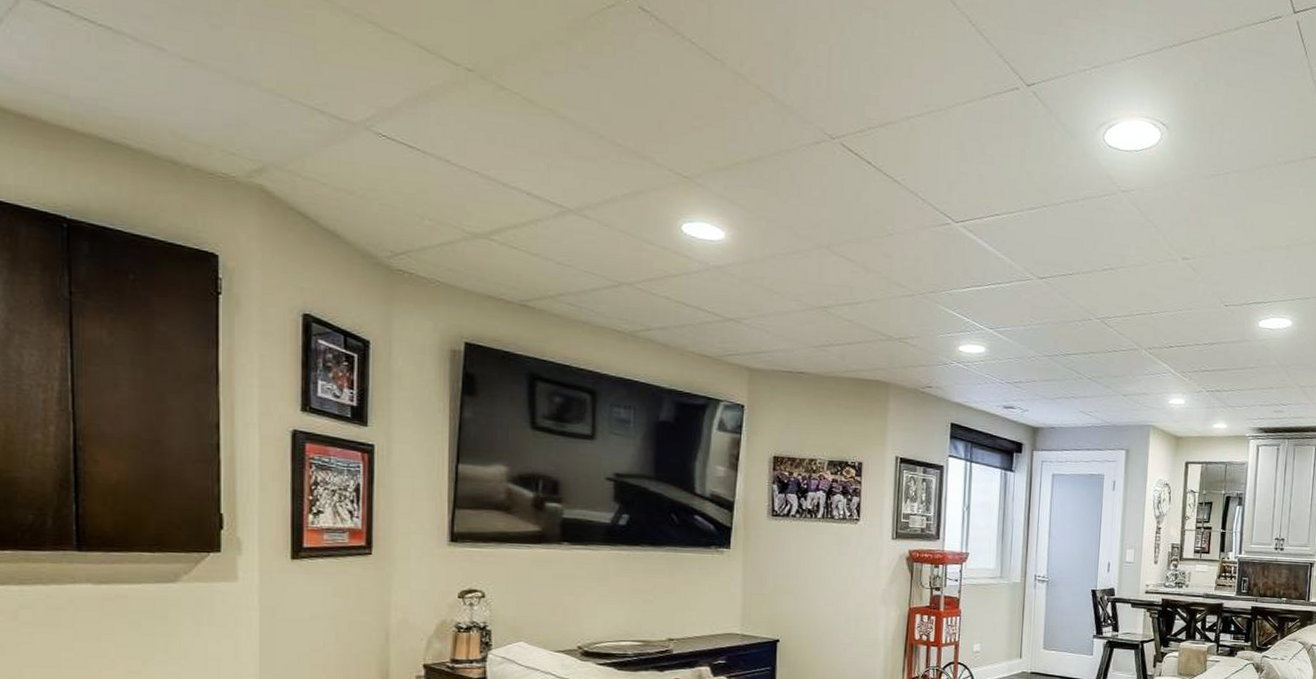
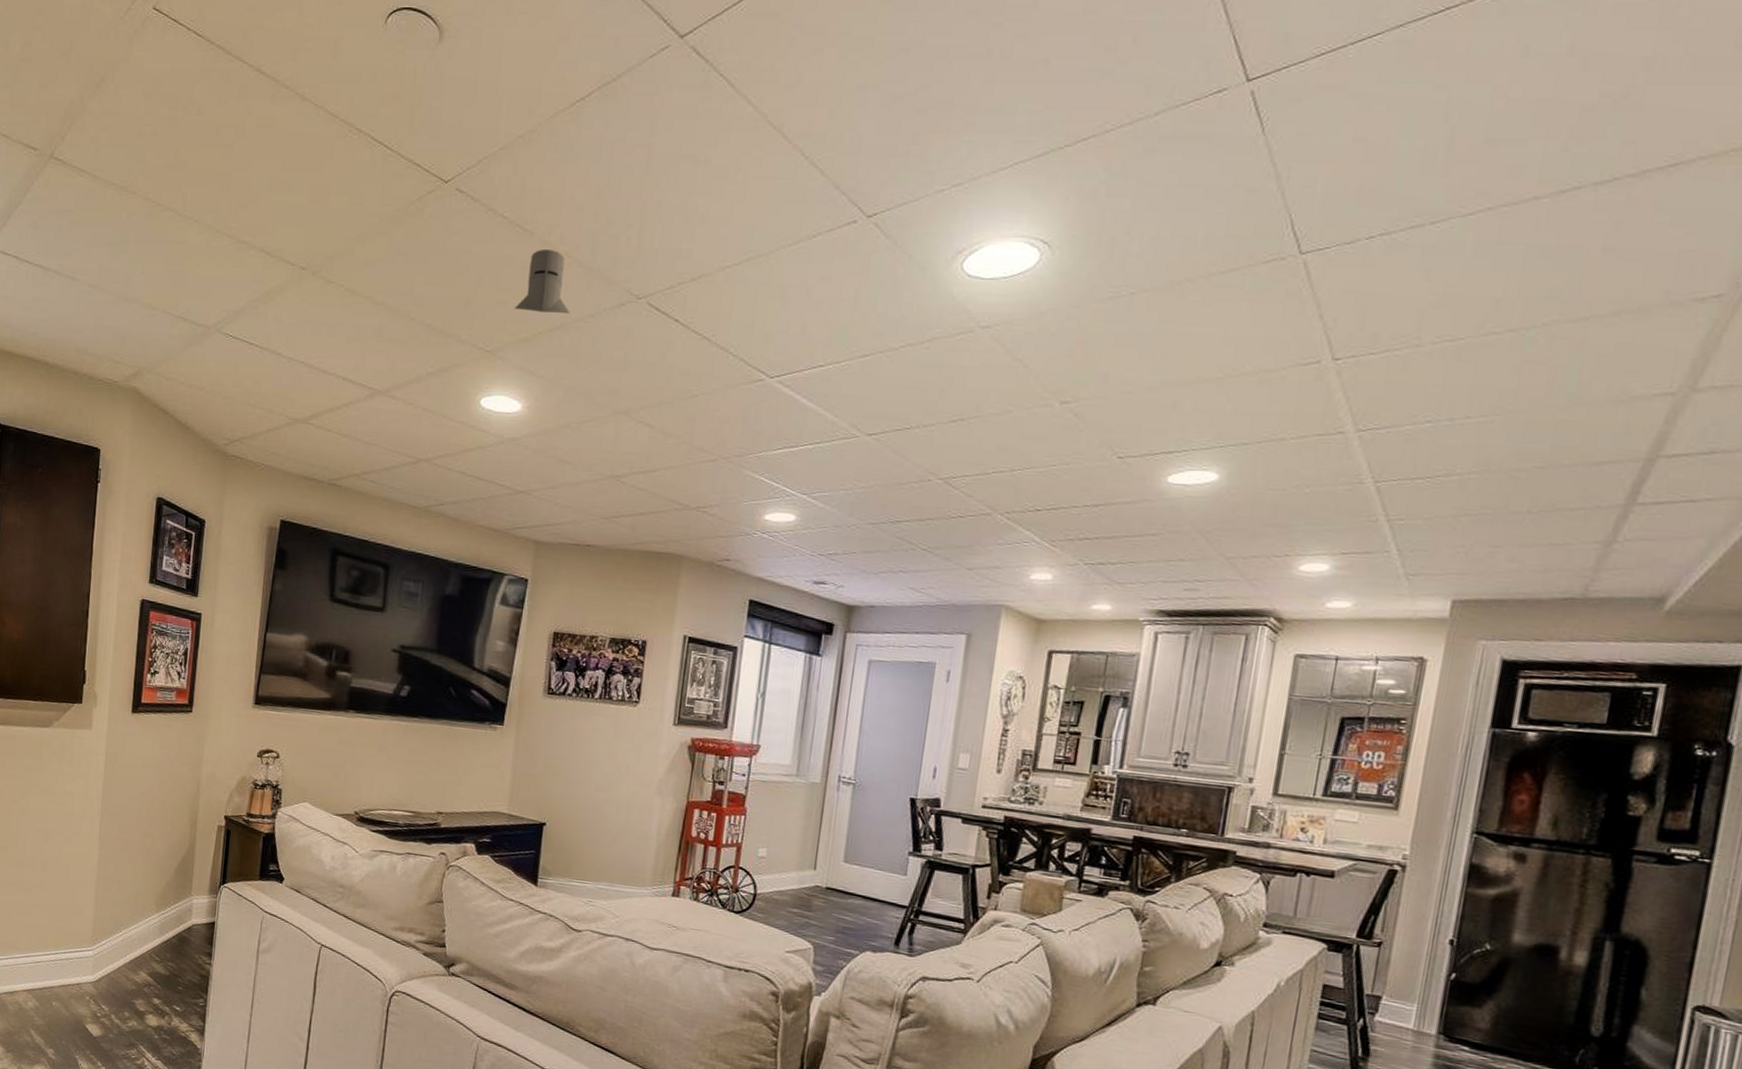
knight helmet: none [710,80,767,147] -> present [514,248,570,314]

